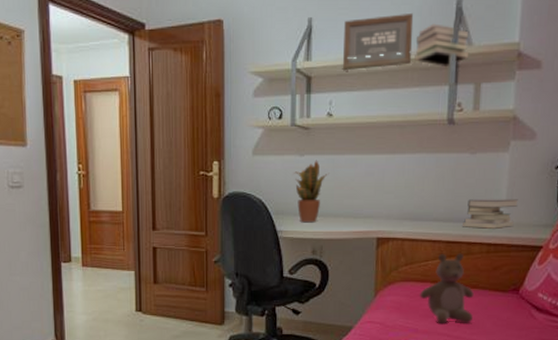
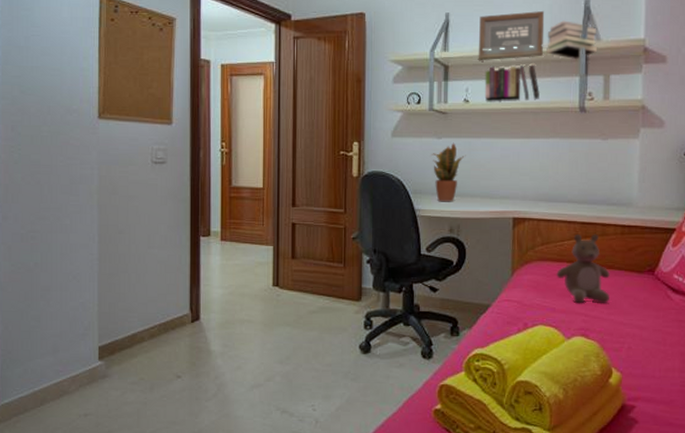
books: none [349,73,407,117] -> present [484,64,540,103]
books: present [463,198,518,229] -> none [597,181,650,211]

